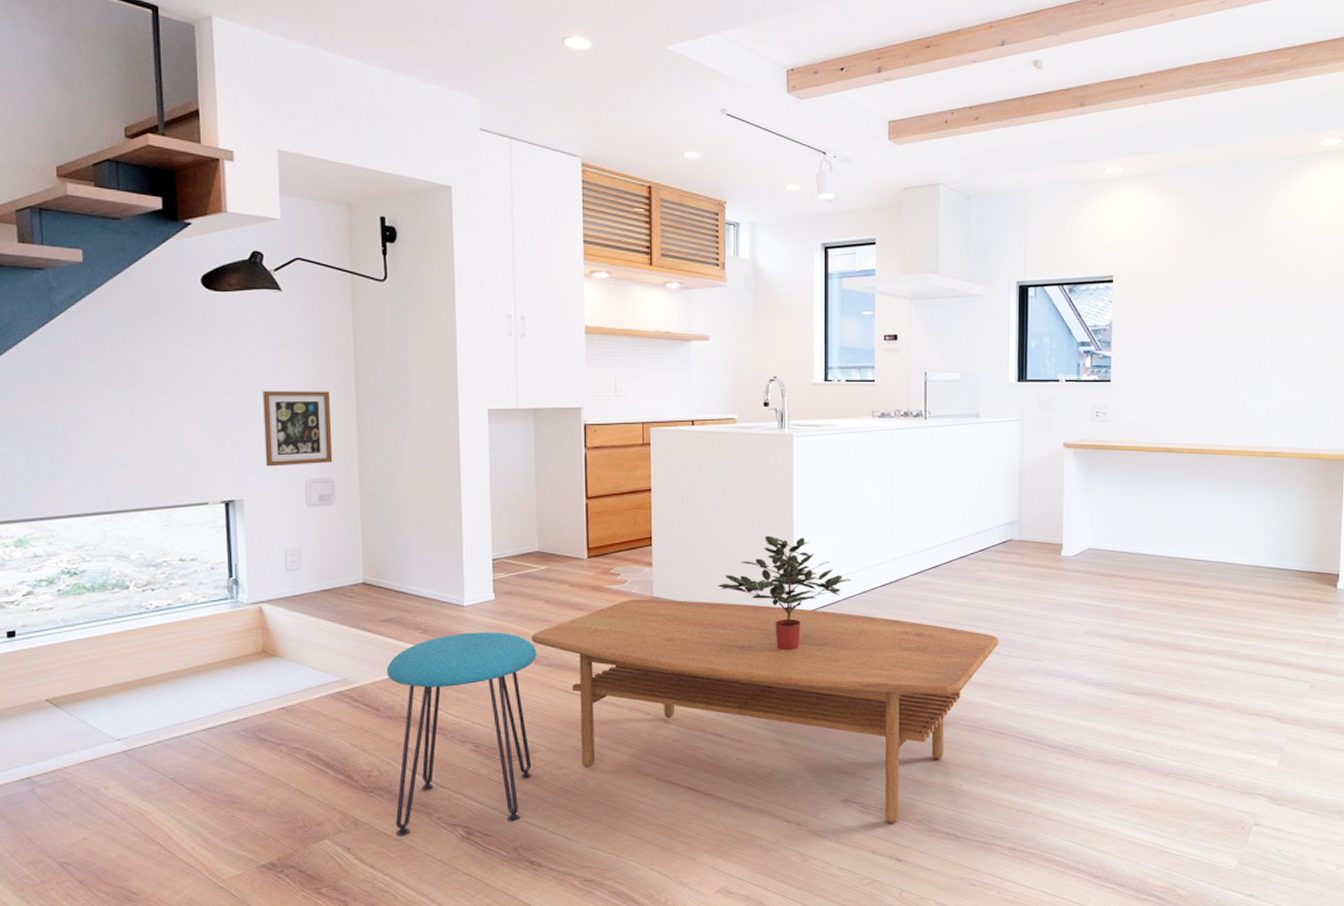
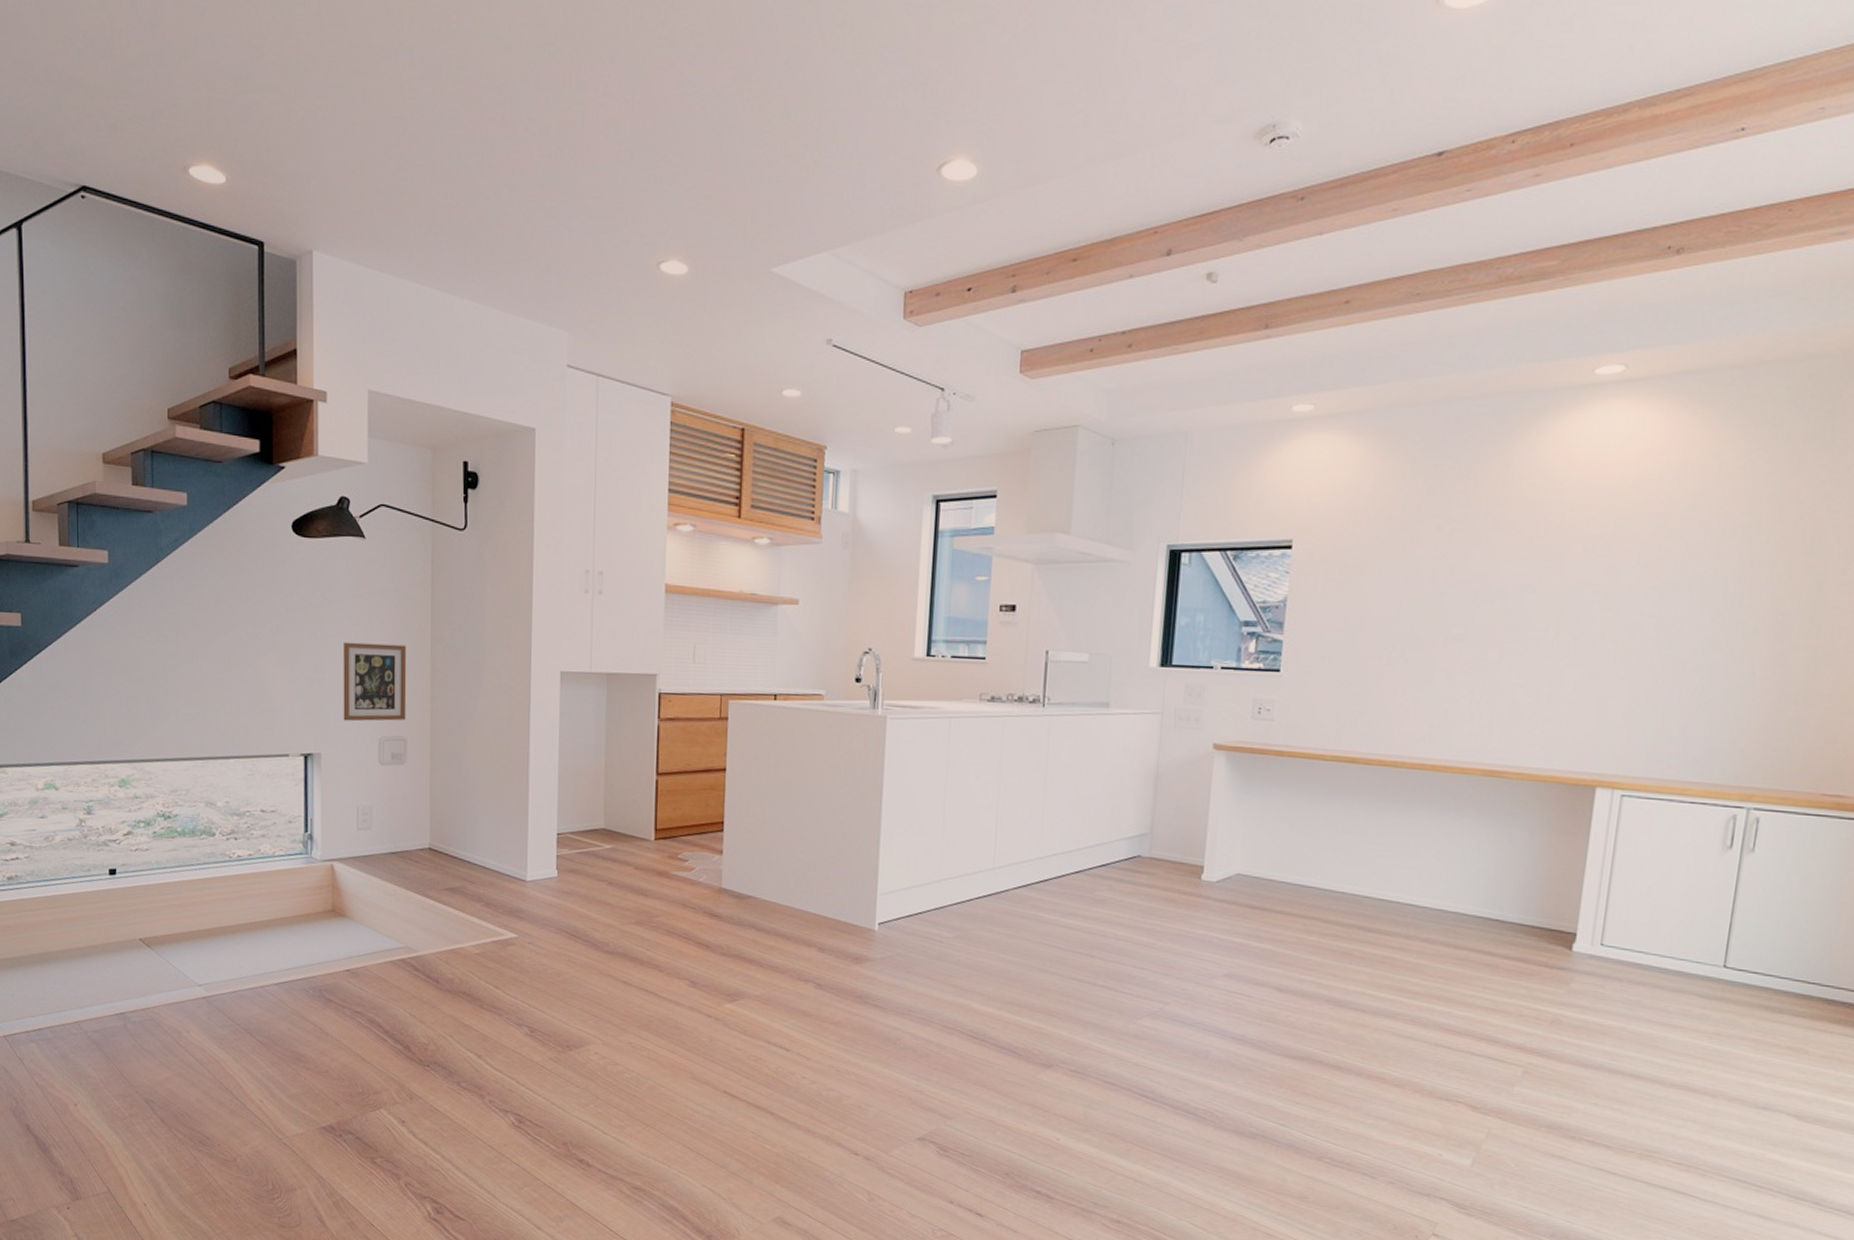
stool: present [386,632,537,835] -> none [447,909,597,1115]
coffee table: present [531,599,999,823] -> none [592,888,1116,1172]
potted plant: present [718,535,853,651] -> none [792,829,946,963]

